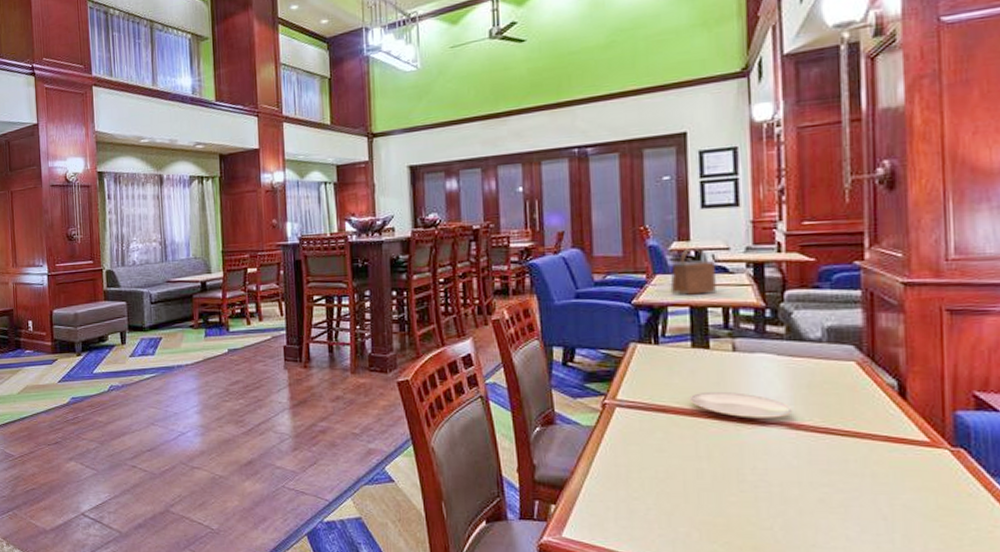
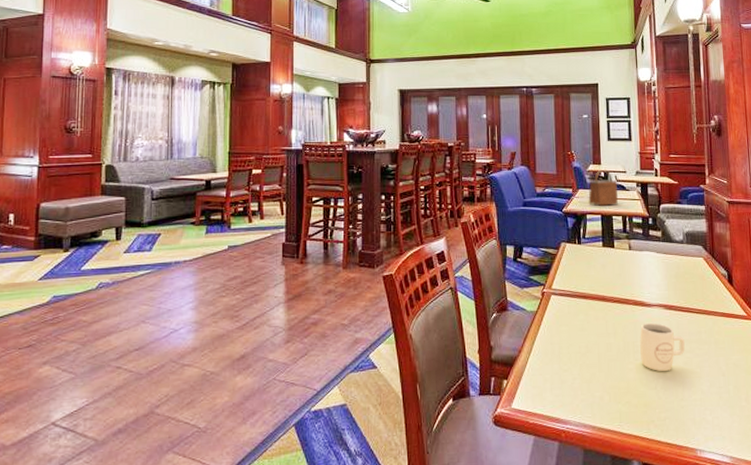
plate: present [689,391,793,419] -> none [601,281,667,302]
mug: none [747,445,820,509] -> present [640,322,685,372]

